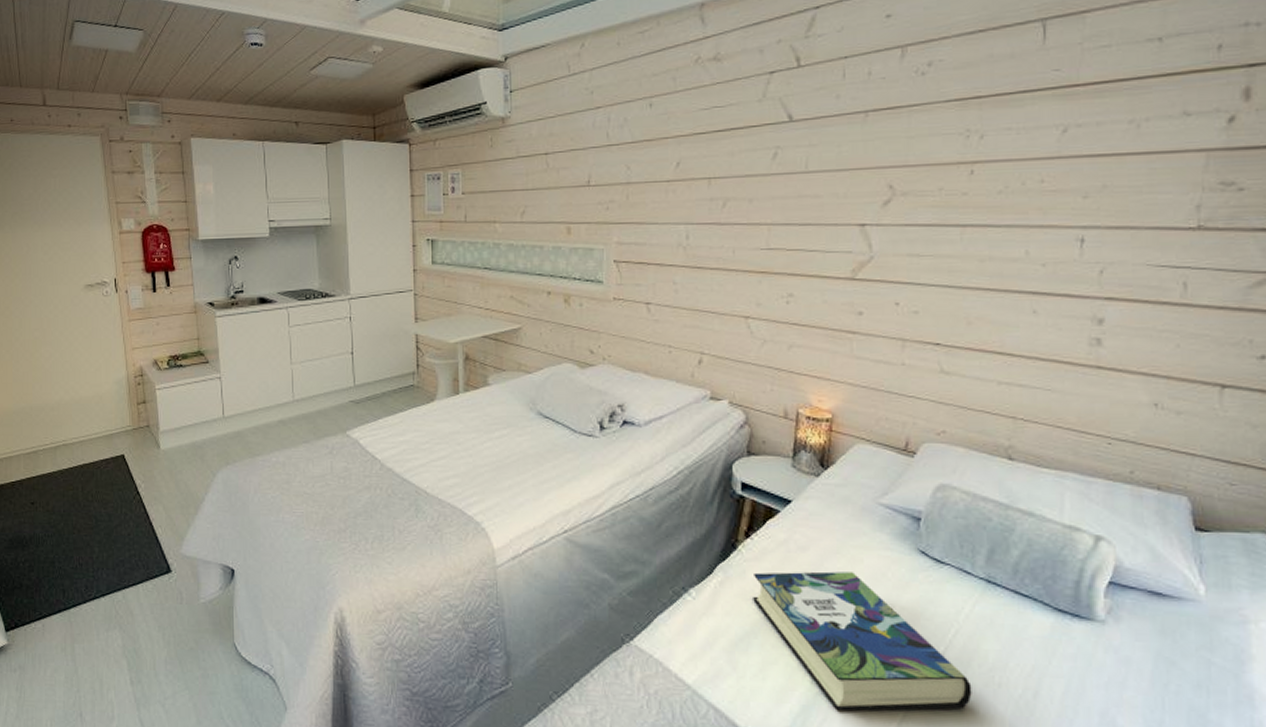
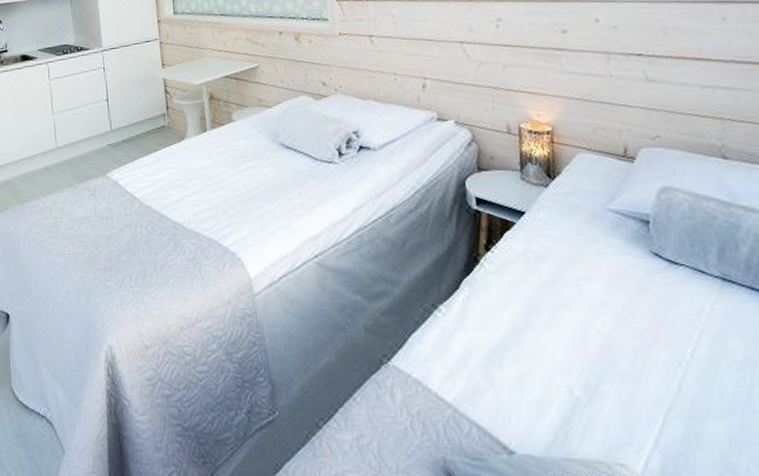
book: present [753,571,972,711] -> none [498,279,727,420]

